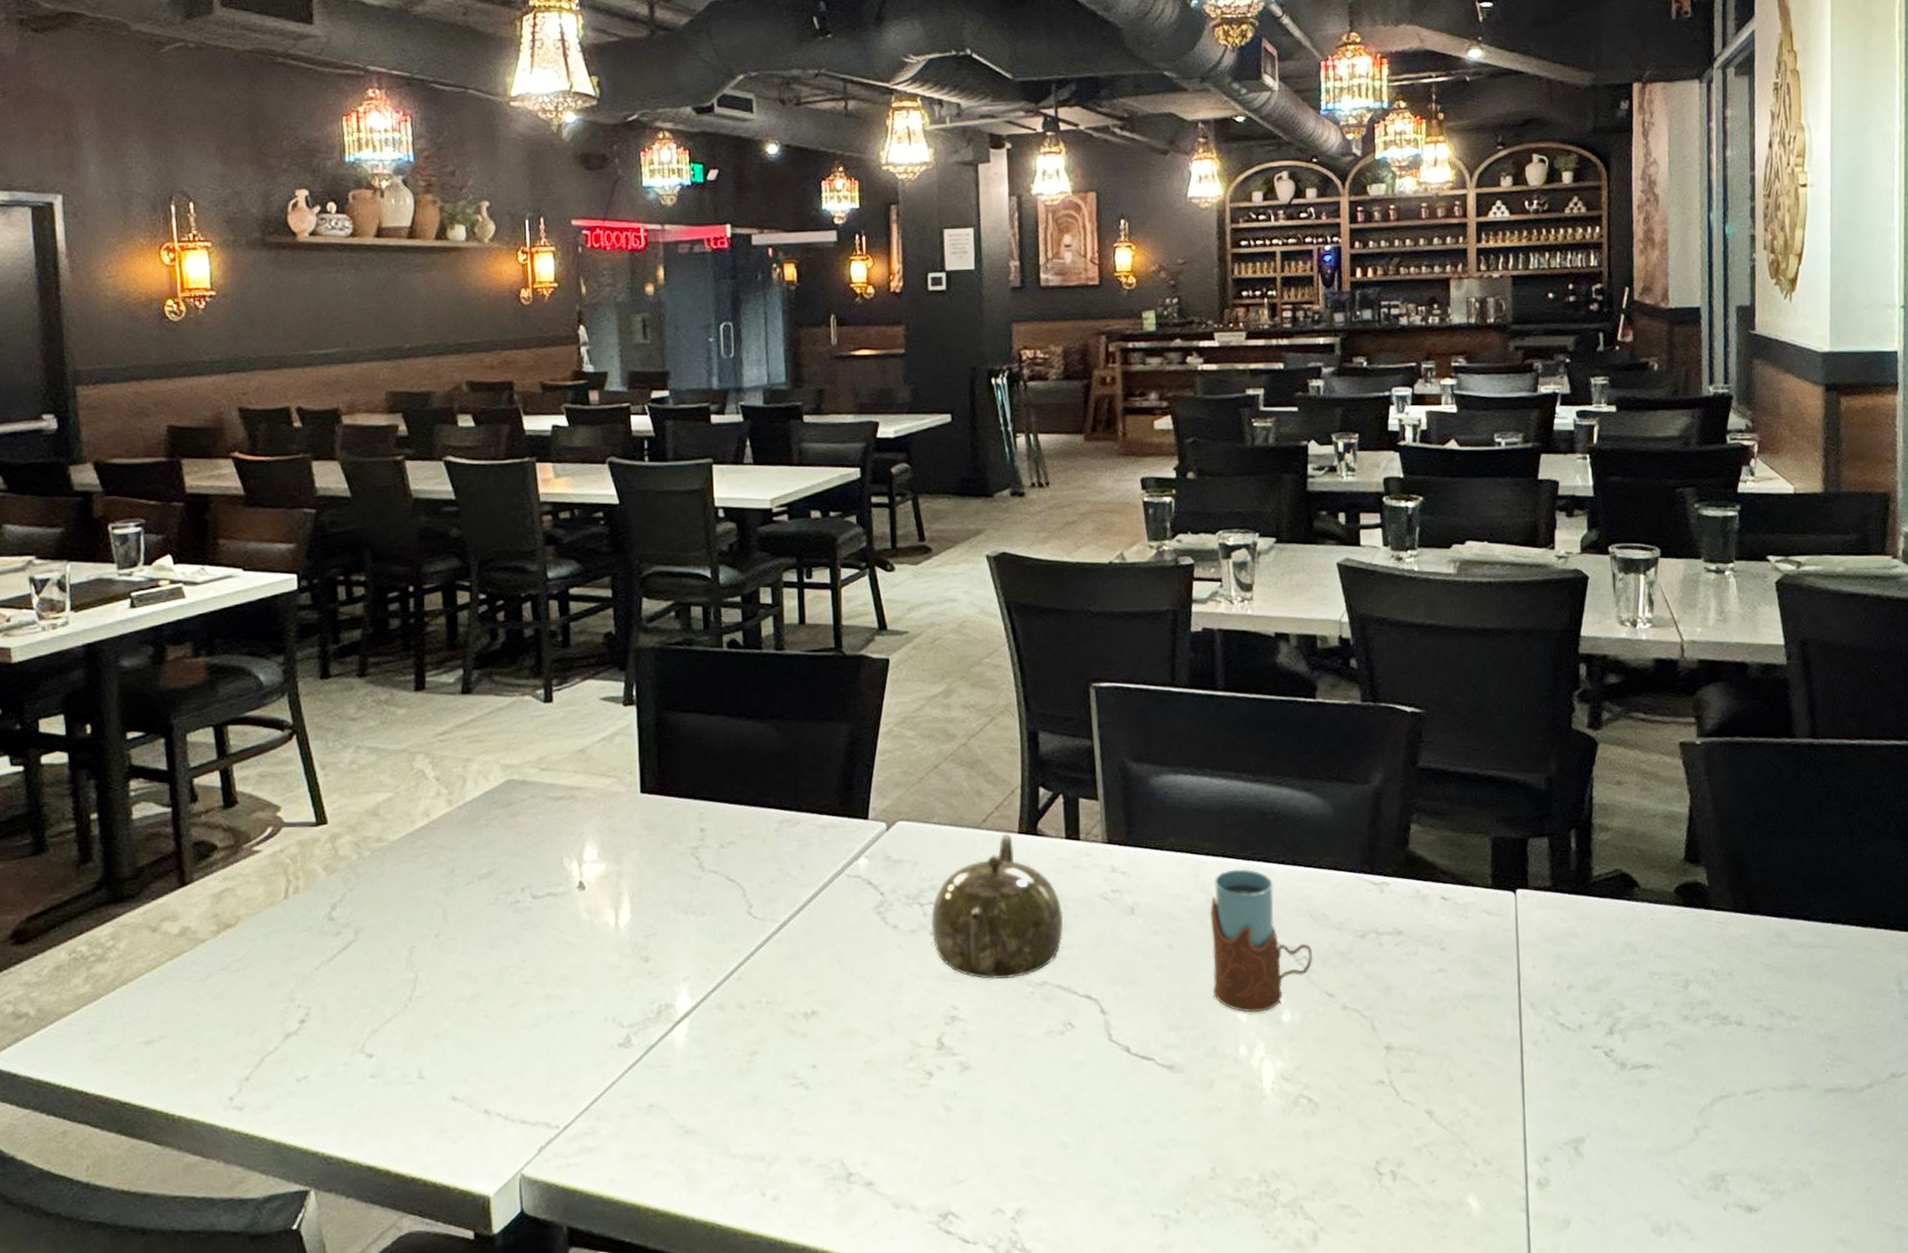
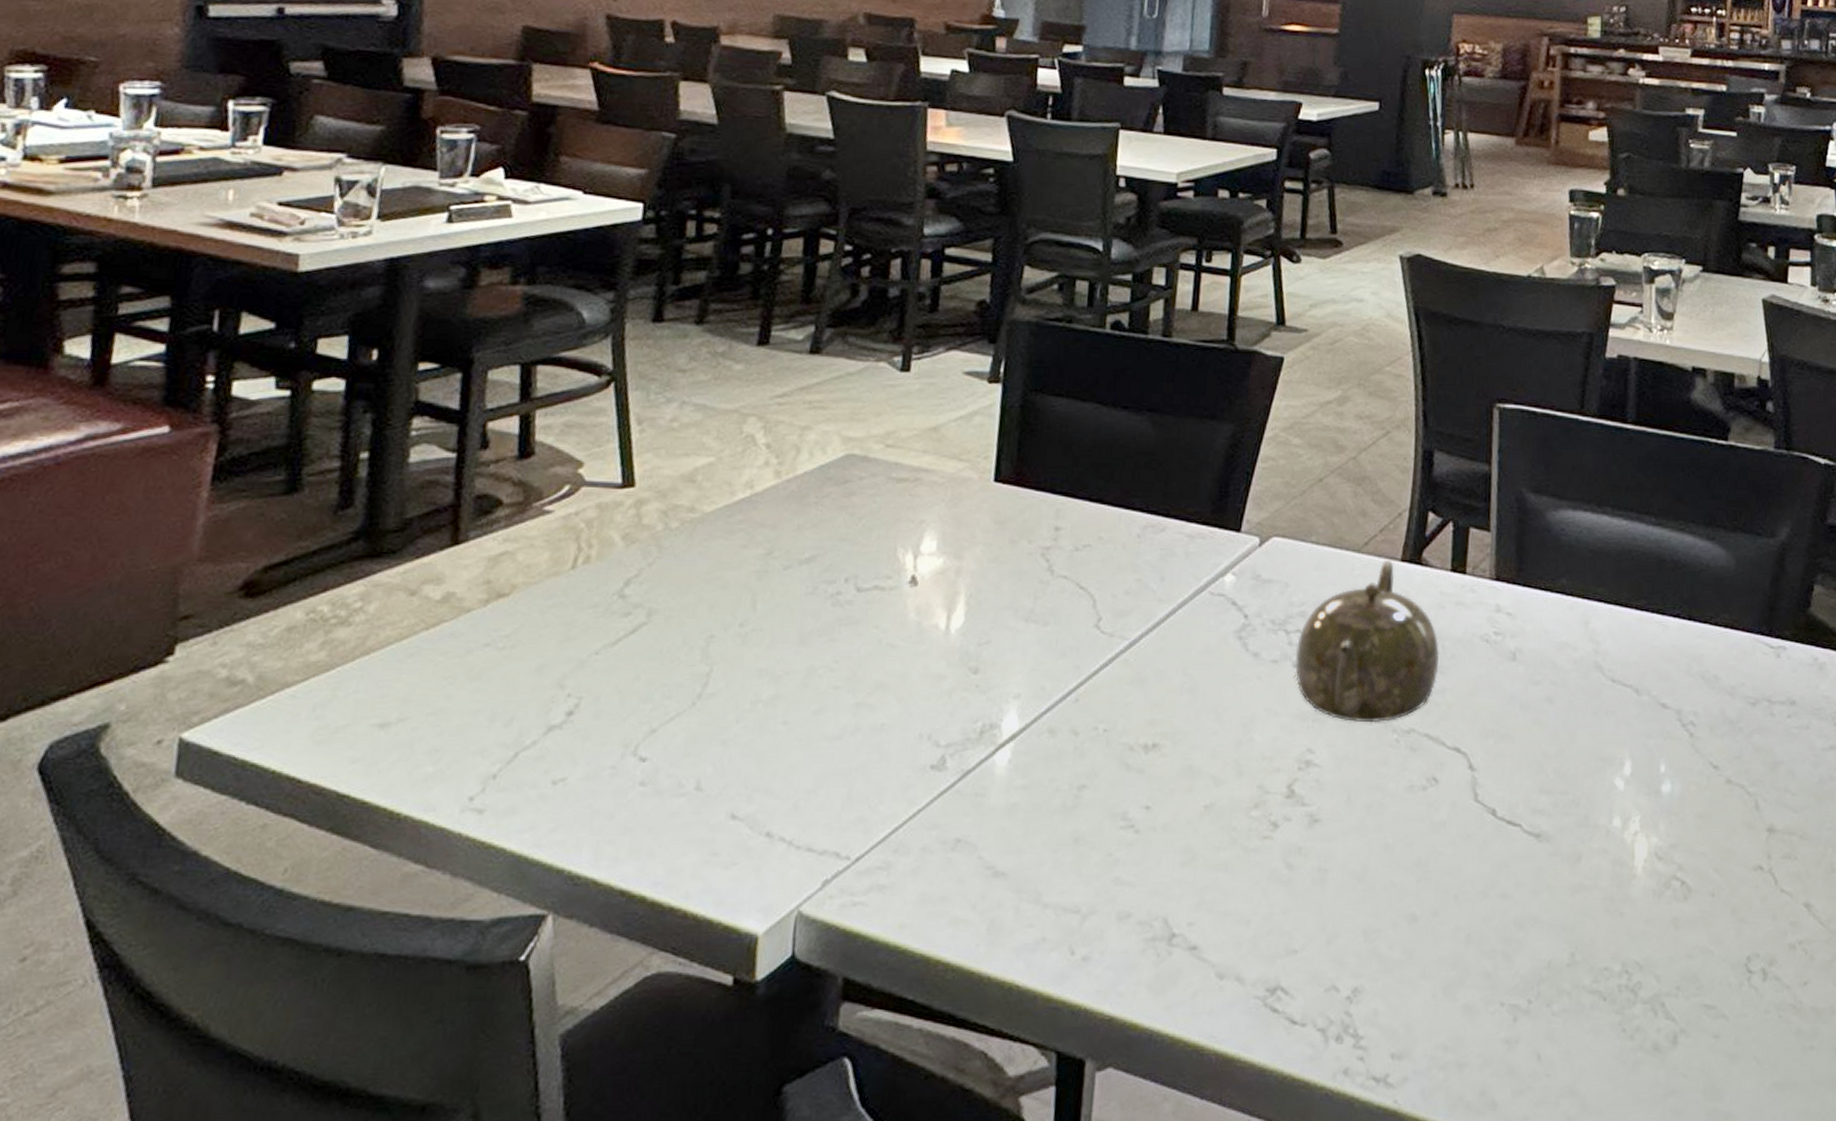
drinking glass: present [1210,869,1313,1013] -> none [1591,619,1701,780]

